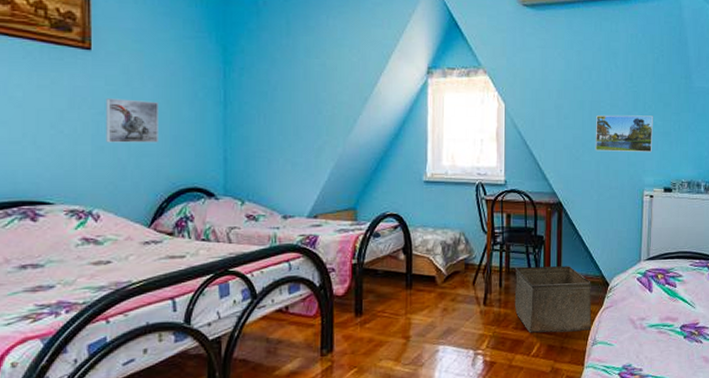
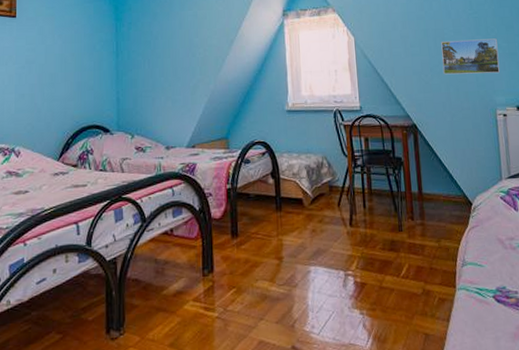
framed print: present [106,98,158,143] -> none [26,54,66,91]
storage bin: present [514,266,592,333] -> none [378,186,459,254]

